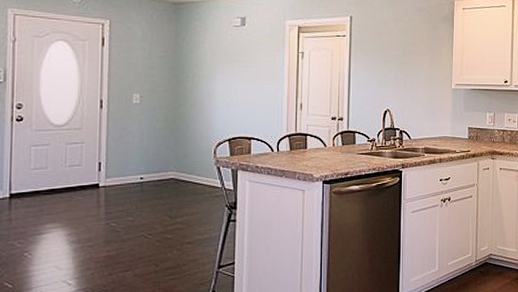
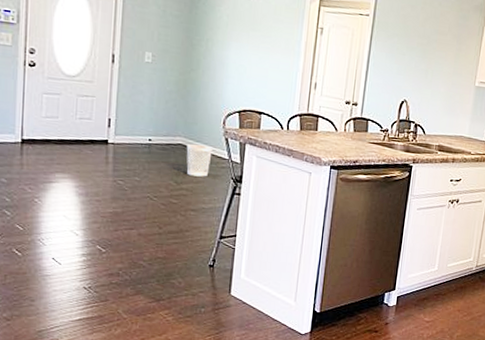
wastebasket: none [179,176,205,209] -> present [186,143,213,177]

